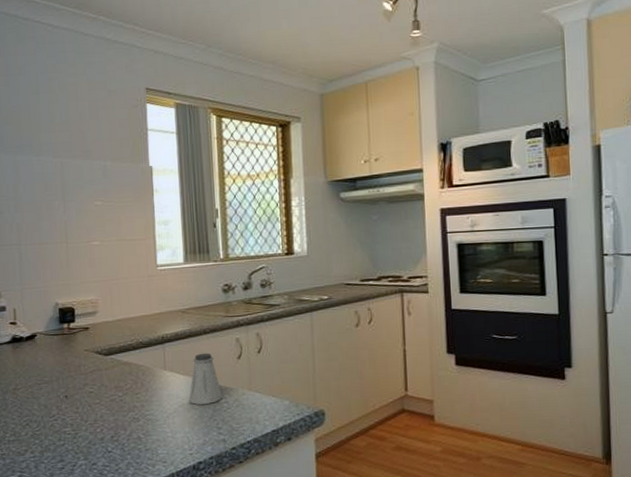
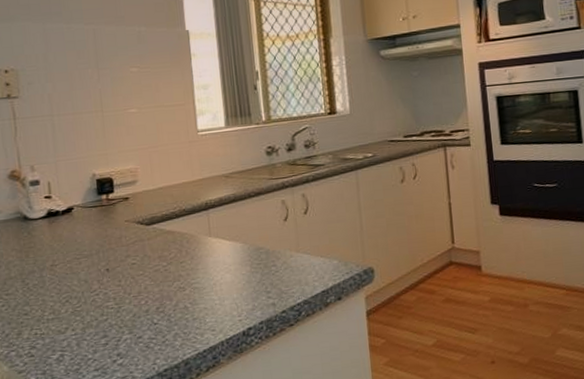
saltshaker: present [189,353,222,405] -> none [236,216,270,270]

